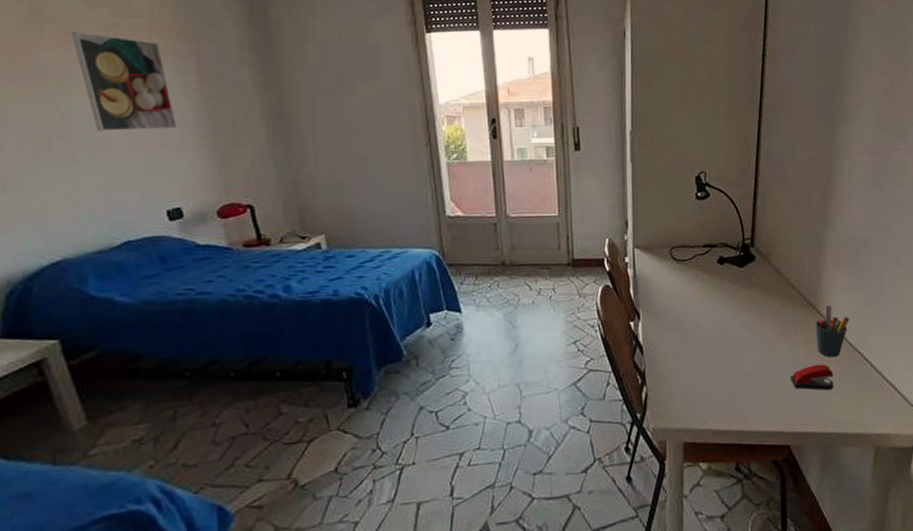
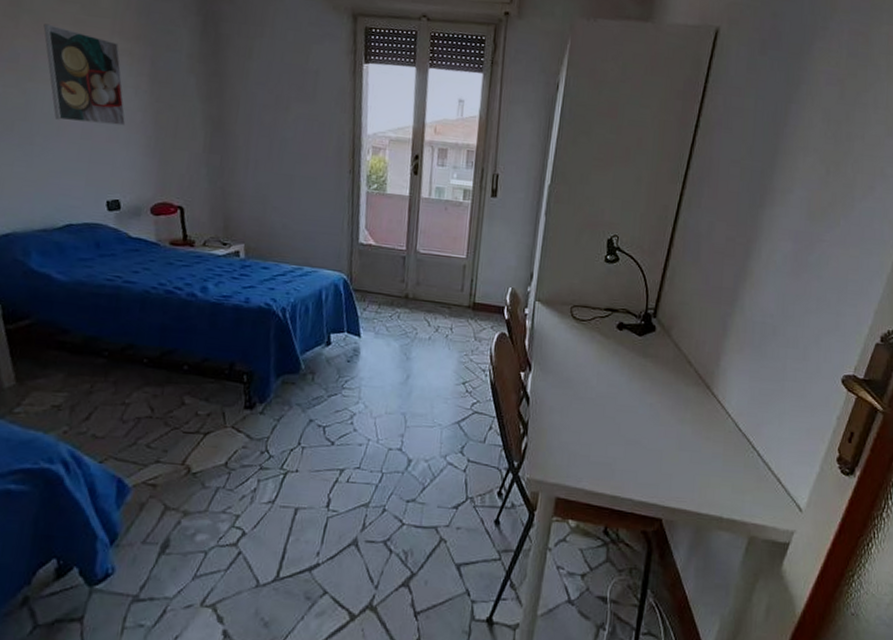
stapler: present [790,364,834,391] -> none [672,444,717,473]
pen holder: present [815,304,850,358] -> none [705,387,743,441]

